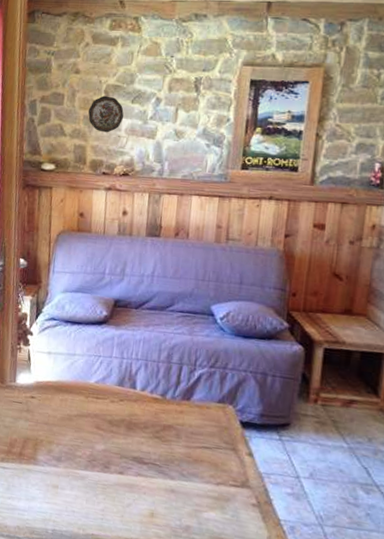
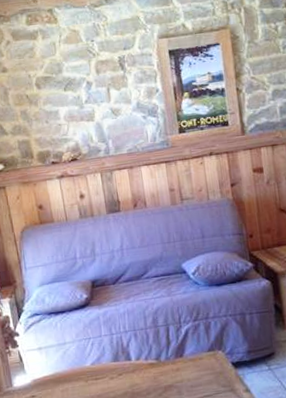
decorative plate: present [88,95,124,133] -> none [24,88,60,124]

